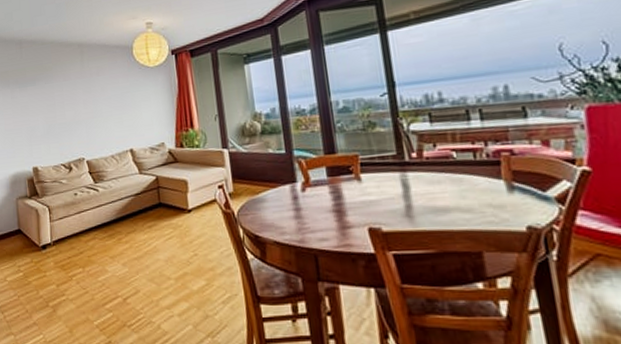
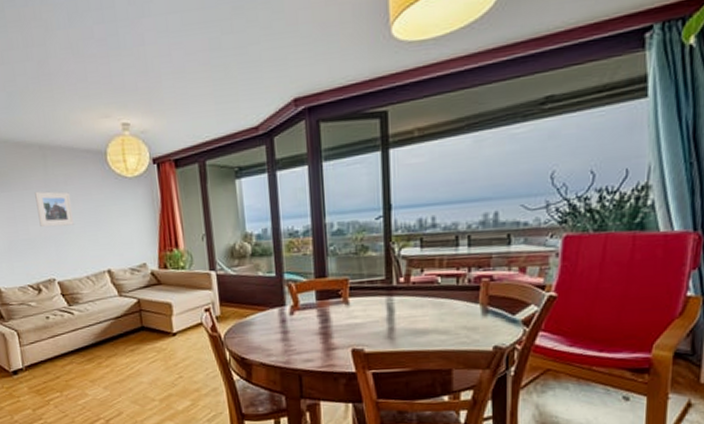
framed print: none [72,81,103,112] -> present [35,191,74,227]

